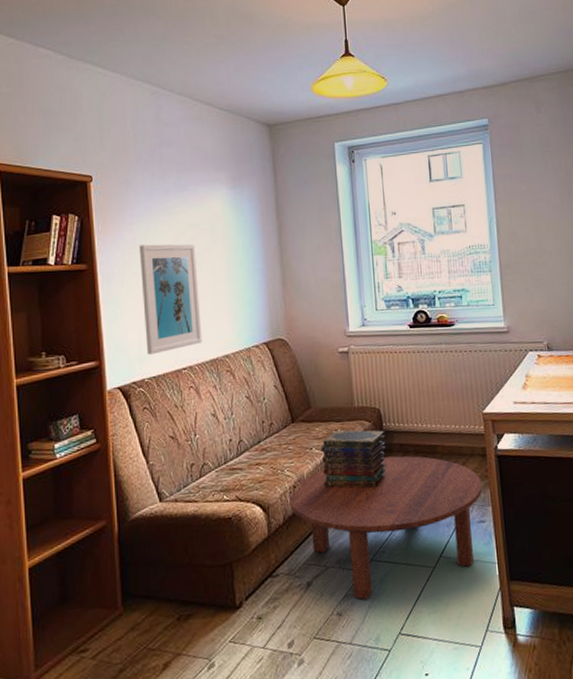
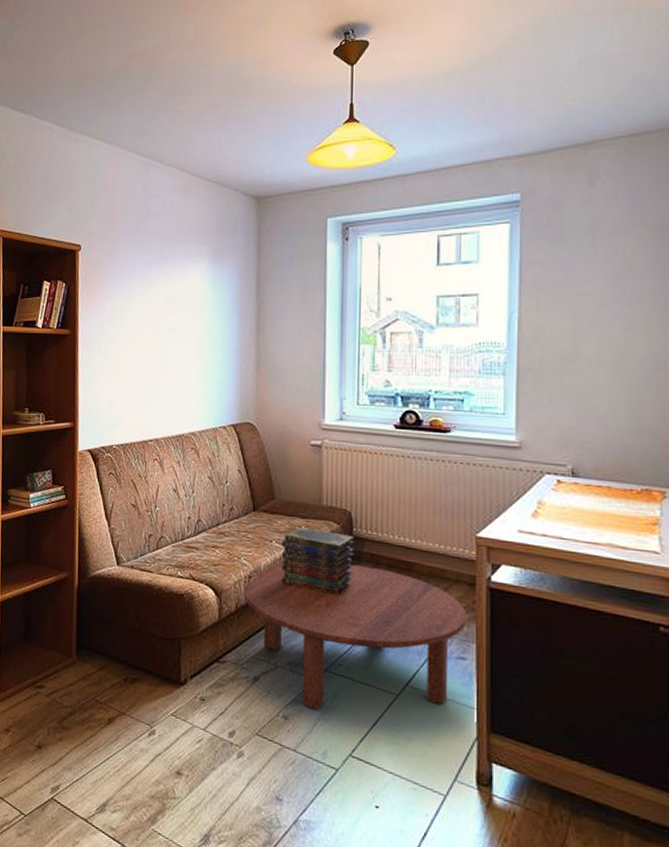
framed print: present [138,244,202,355] -> none [117,315,172,423]

